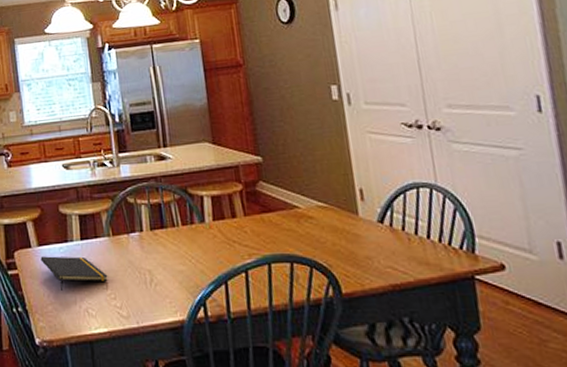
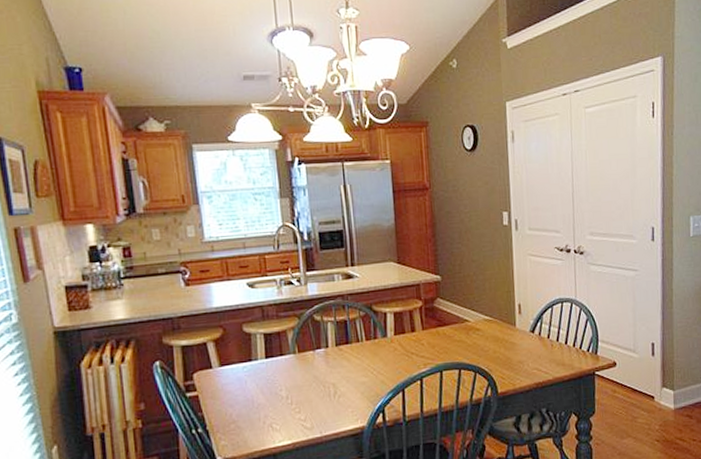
notepad: present [40,256,108,290] -> none [222,374,293,409]

